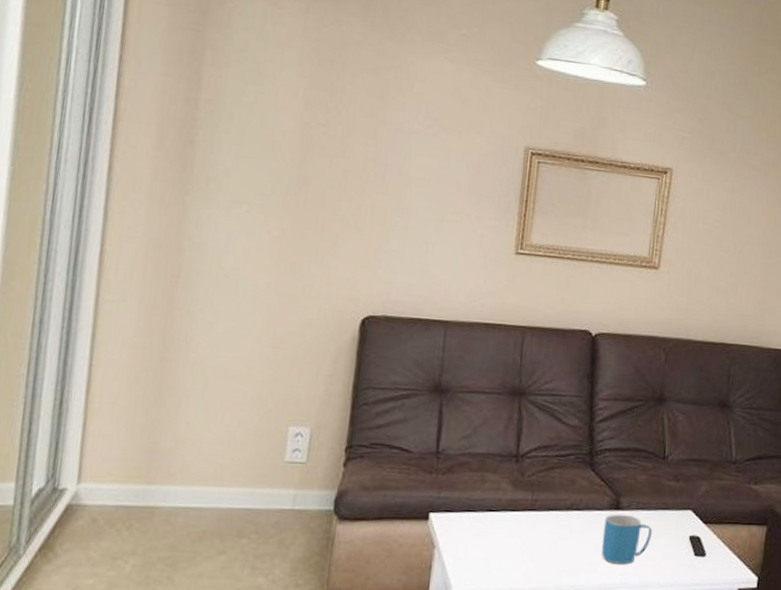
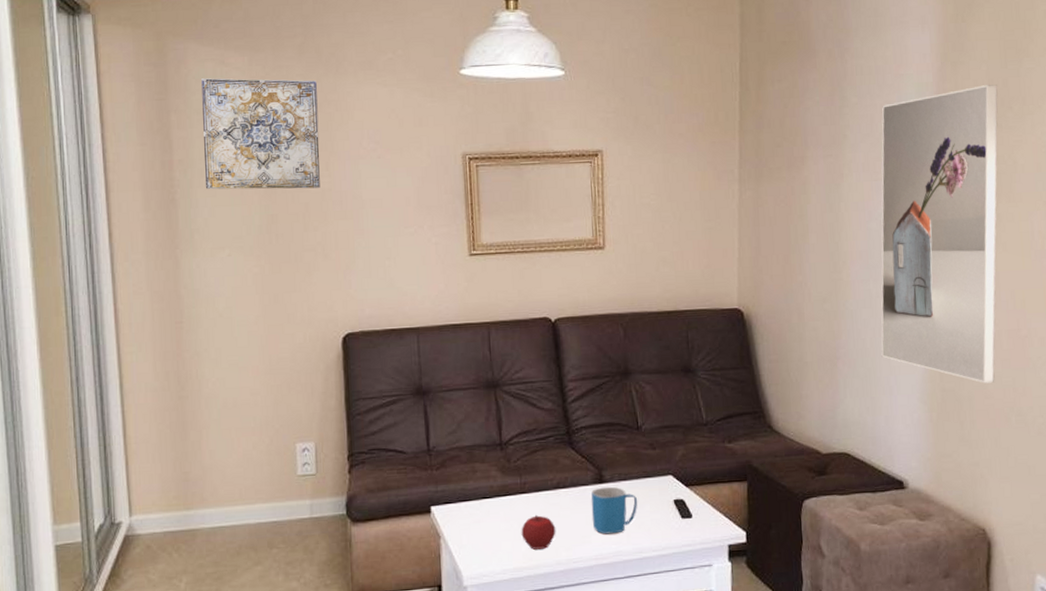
wall art: none [232,17,378,157] -> present [201,78,320,190]
apple: none [523,534,562,572] -> present [521,514,556,550]

